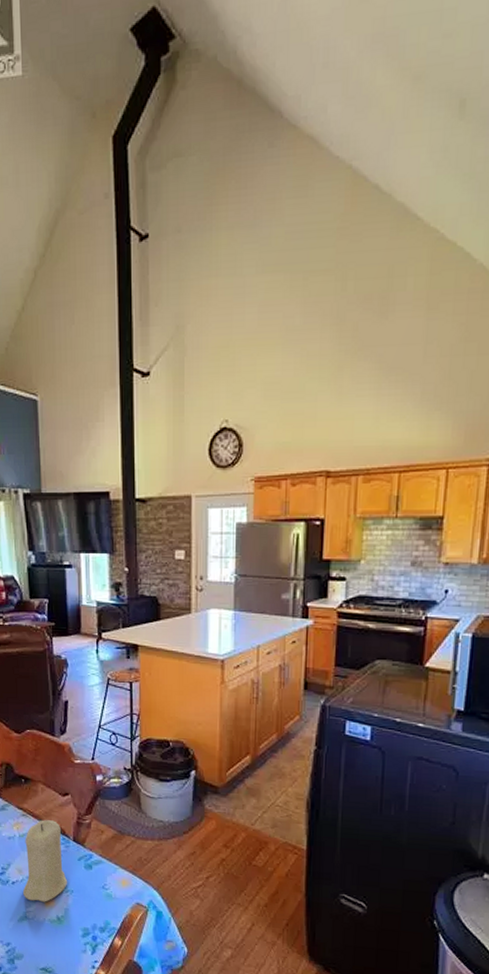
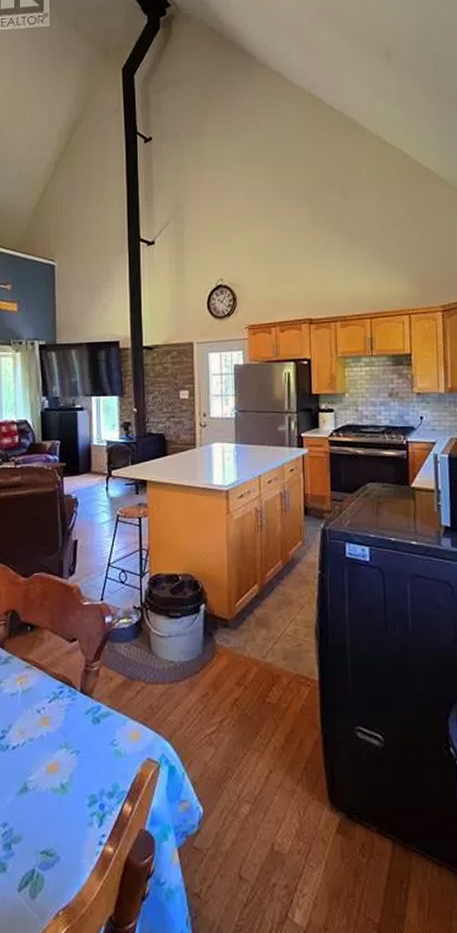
candle: present [23,820,68,902] -> none [25,671,74,768]

